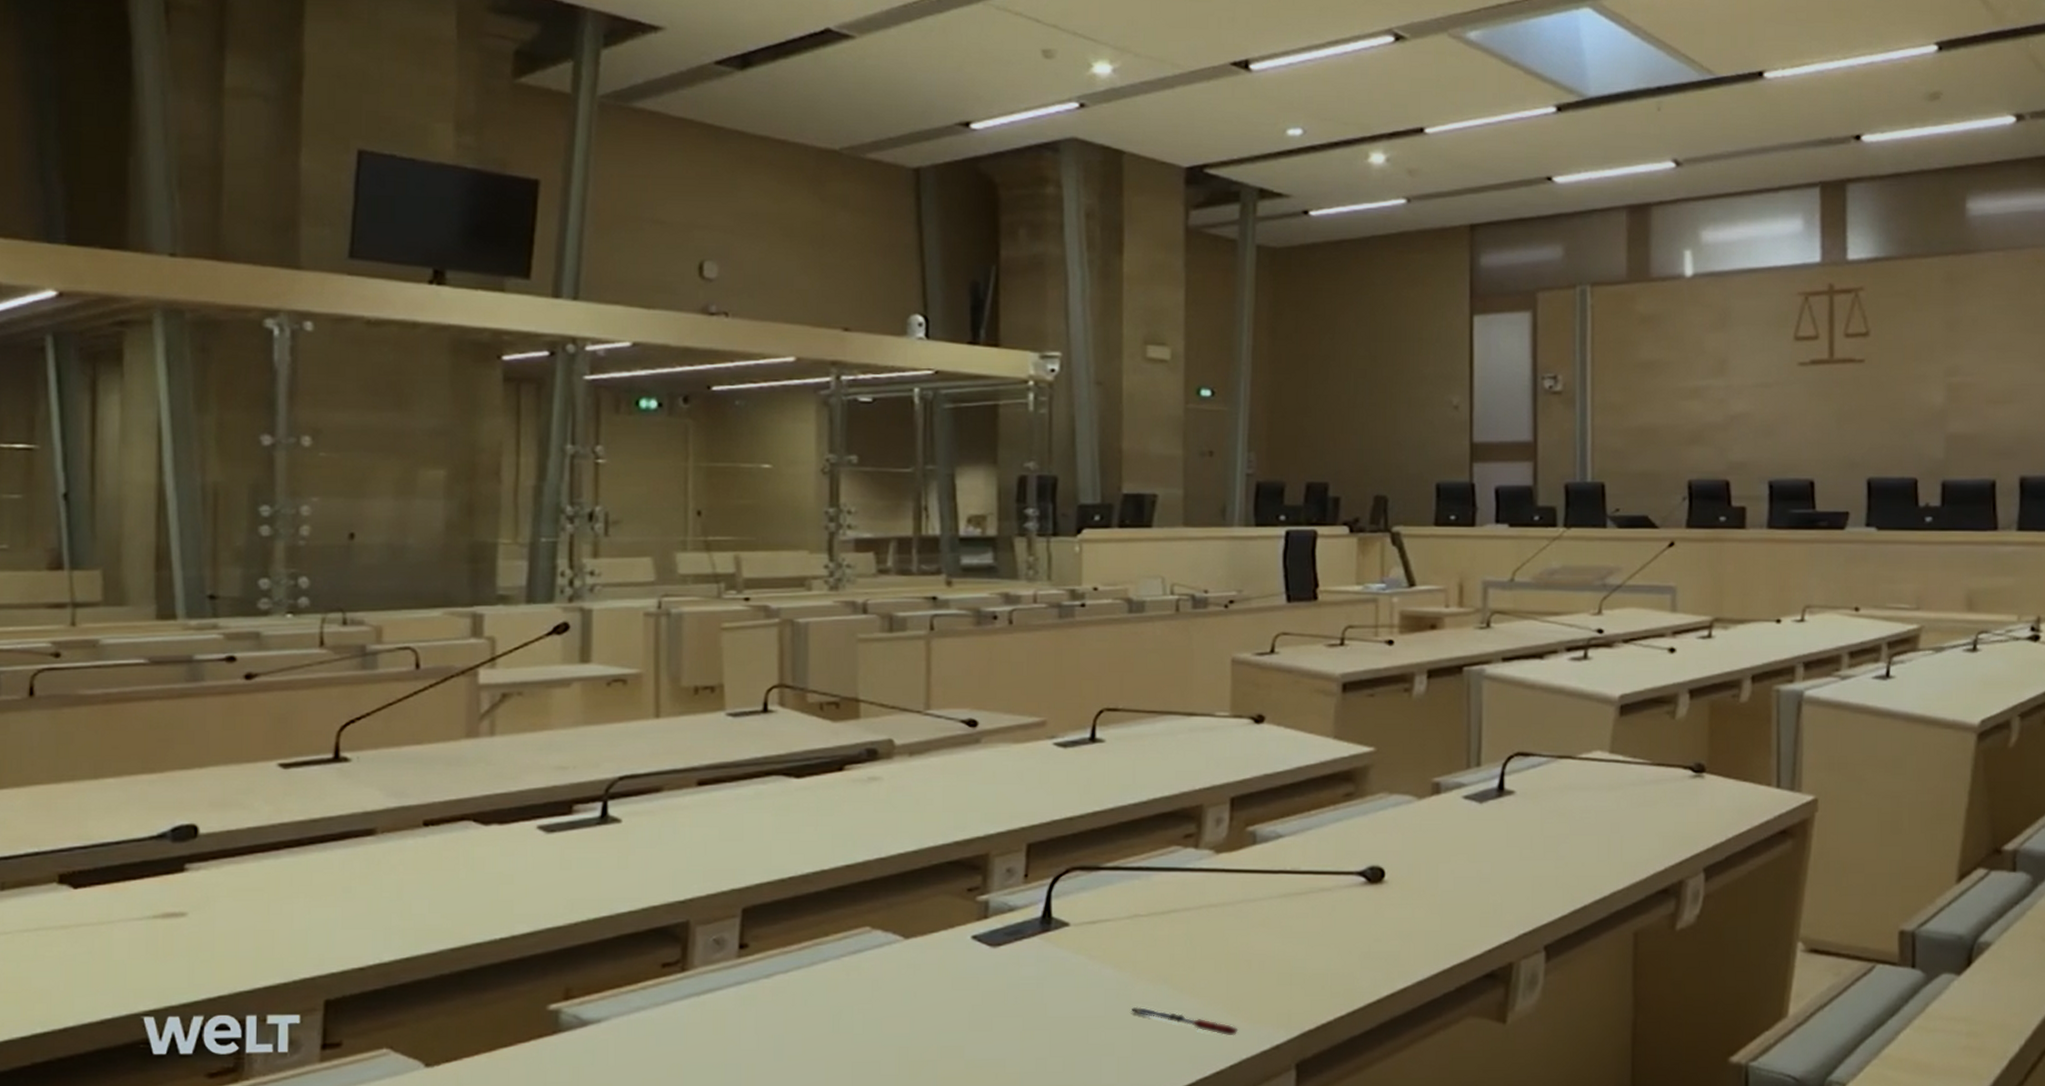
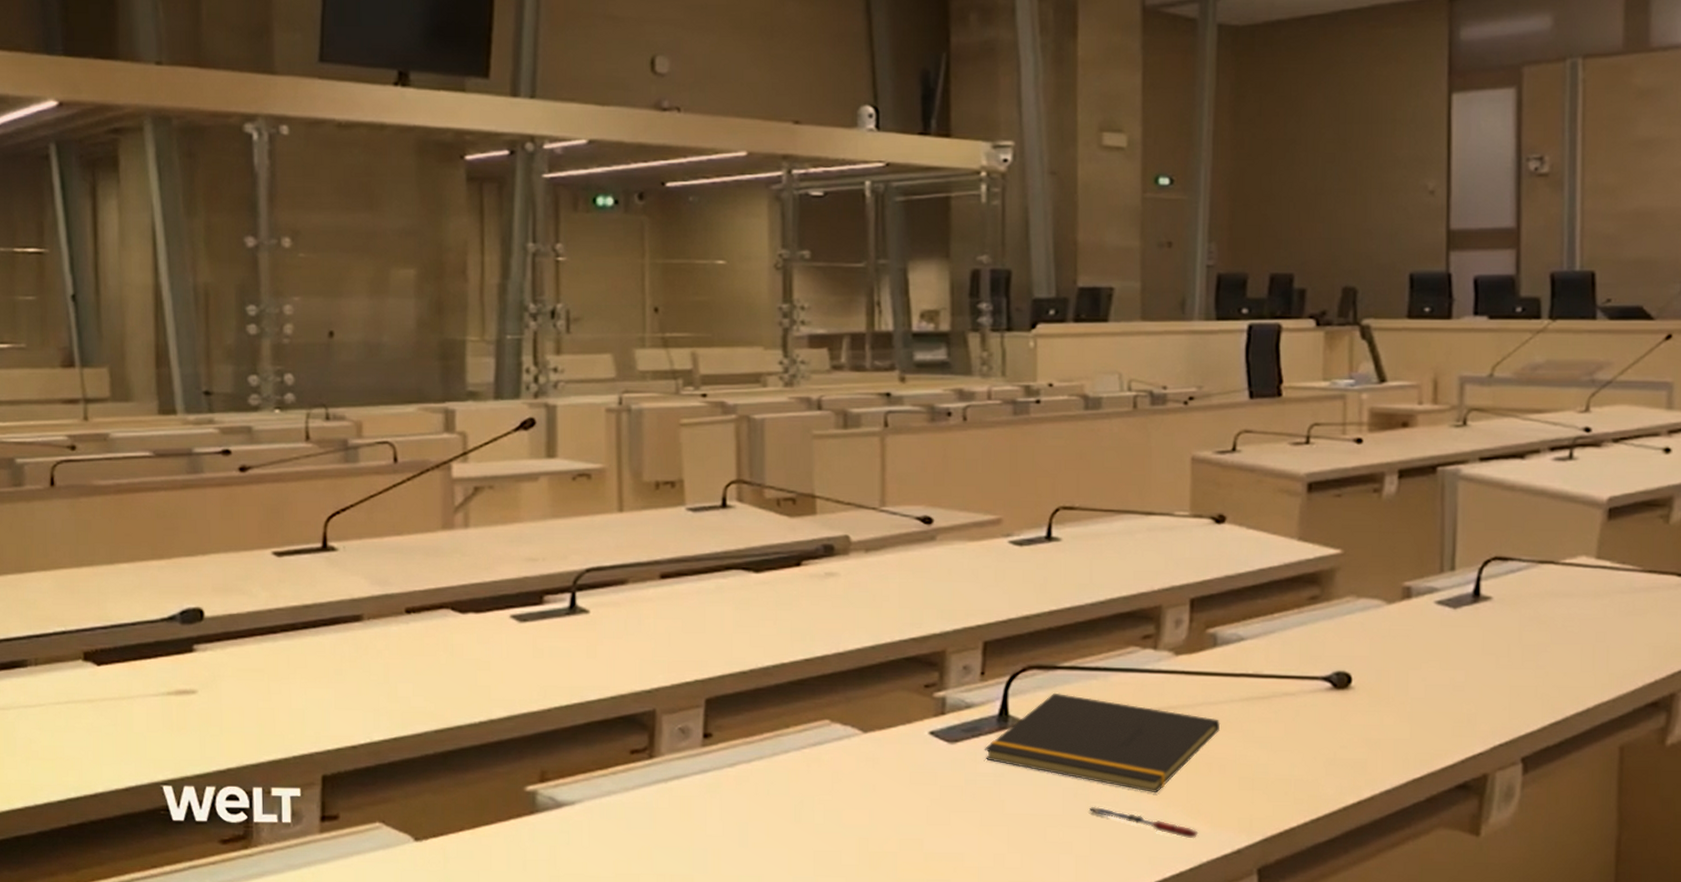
notepad: none [1027,893,1260,992] -> present [984,692,1221,793]

